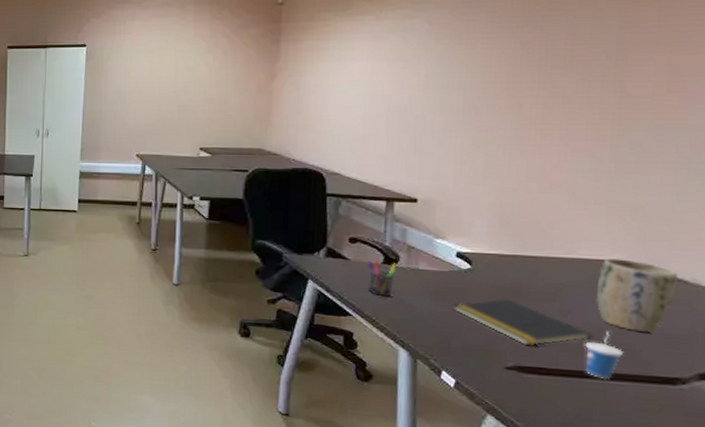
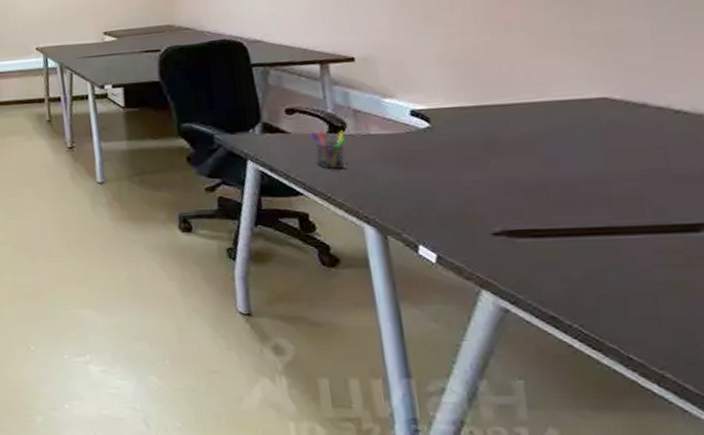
notepad: present [452,298,592,346] -> none [417,154,587,207]
cup: present [585,331,623,380] -> none [580,178,628,235]
plant pot: present [595,258,677,332] -> none [580,94,676,175]

